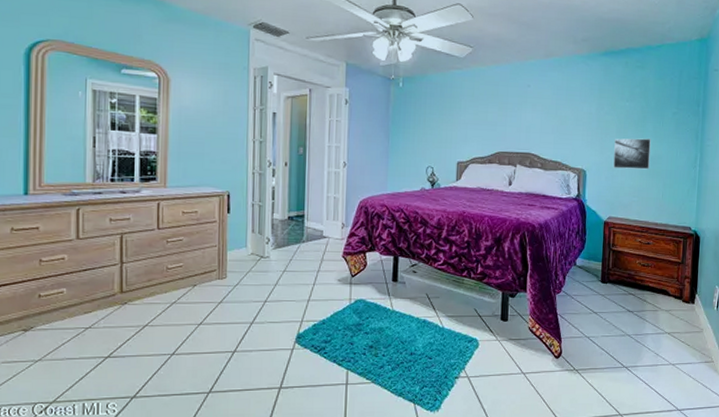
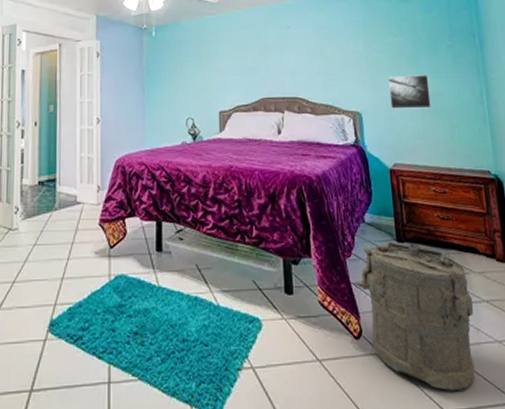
laundry hamper: none [557,282,657,399] -> present [351,242,475,391]

